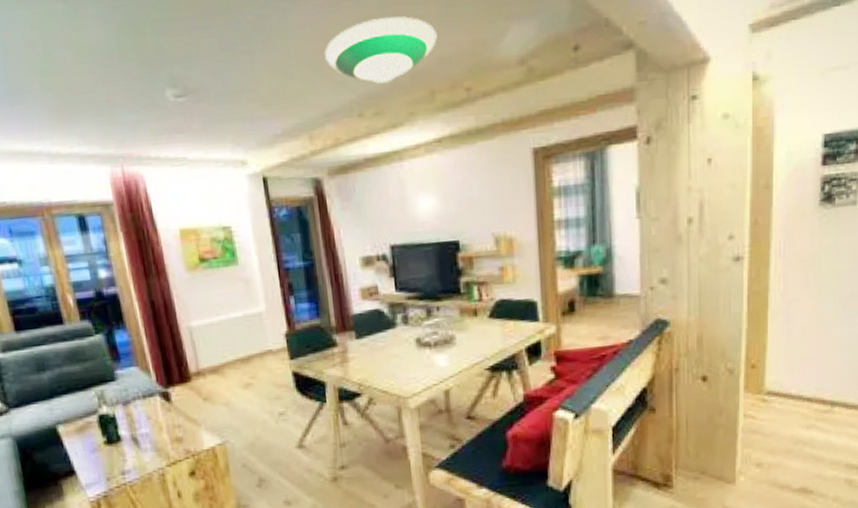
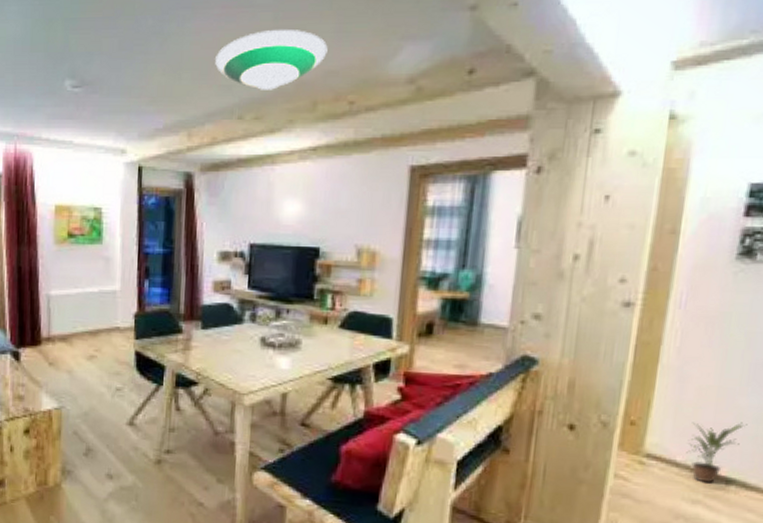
potted plant: none [798,350,843,409] -> present [686,422,748,484]

